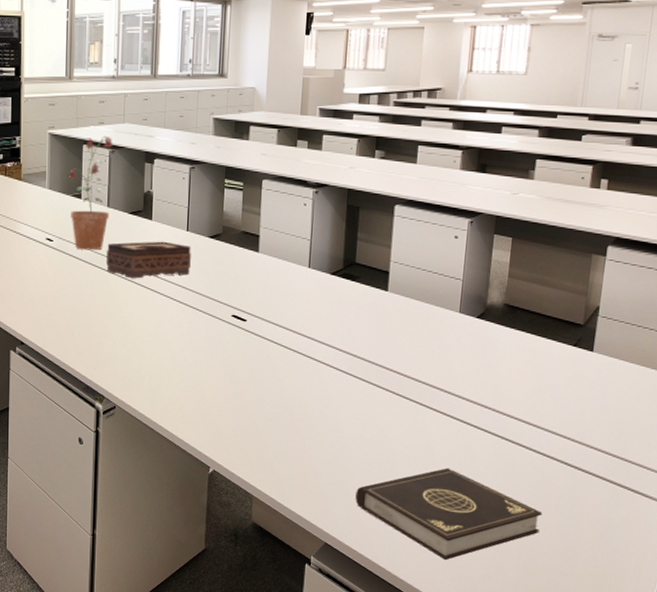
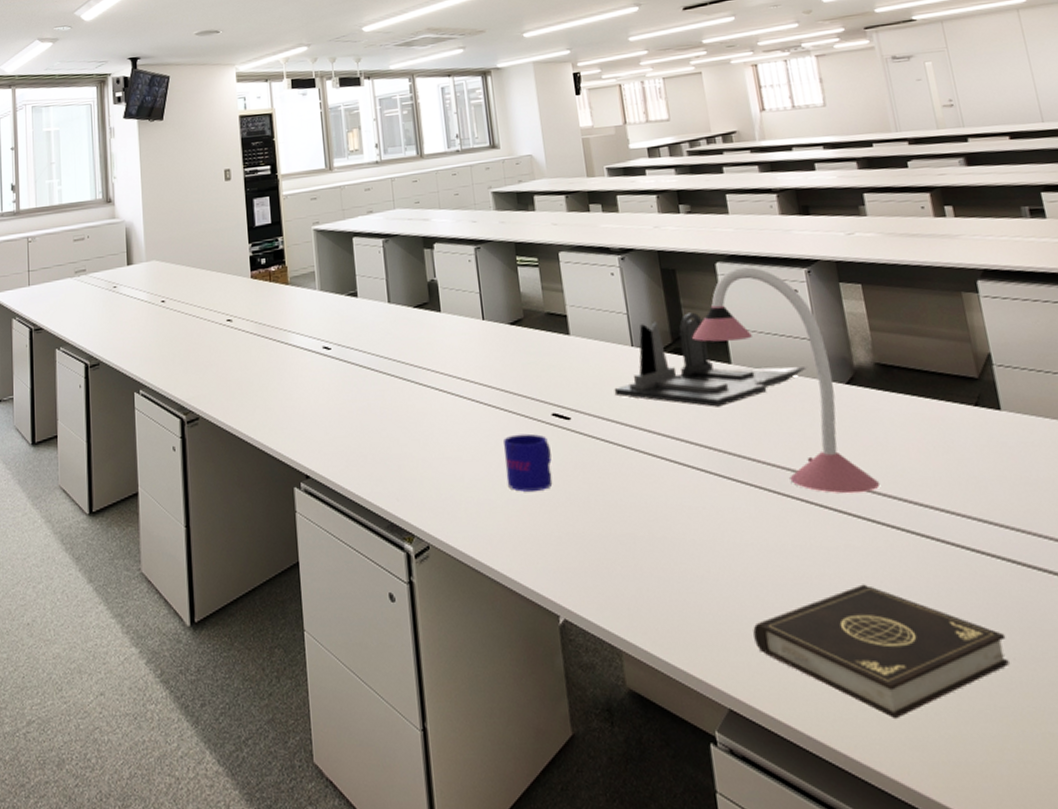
potted plant: present [68,136,113,251] -> none [340,225,392,356]
tissue box: present [106,241,191,279] -> none [393,334,494,383]
mug: none [186,328,226,374] -> present [504,433,553,492]
desk organizer: none [286,245,450,325] -> present [614,312,808,407]
desk lamp: none [361,212,481,403] -> present [692,267,879,494]

